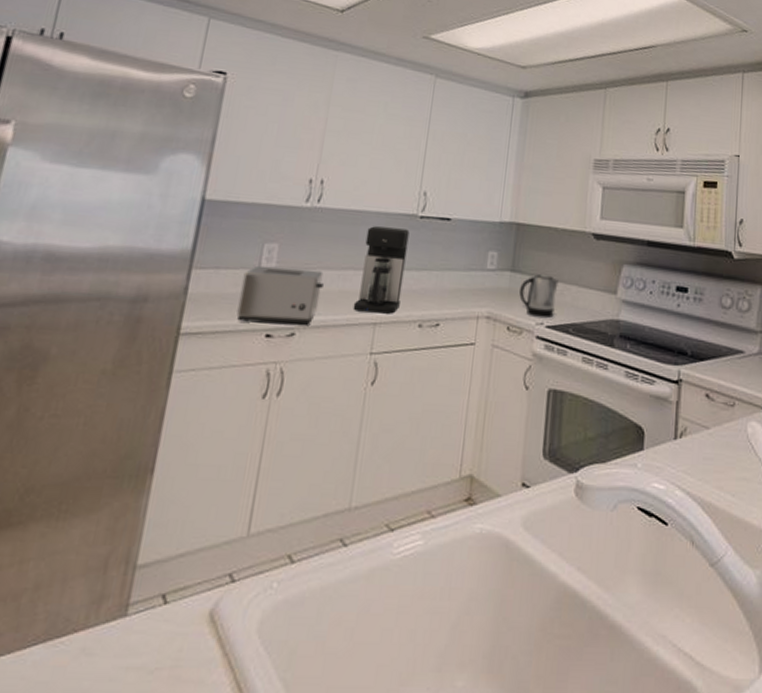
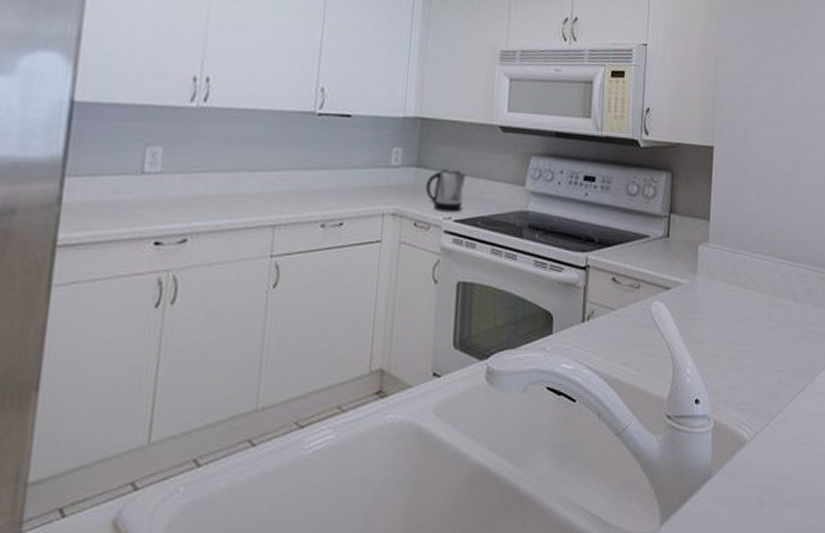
toaster: present [236,265,325,326] -> none [120,170,217,232]
coffee maker: present [353,226,410,315] -> none [249,125,307,217]

